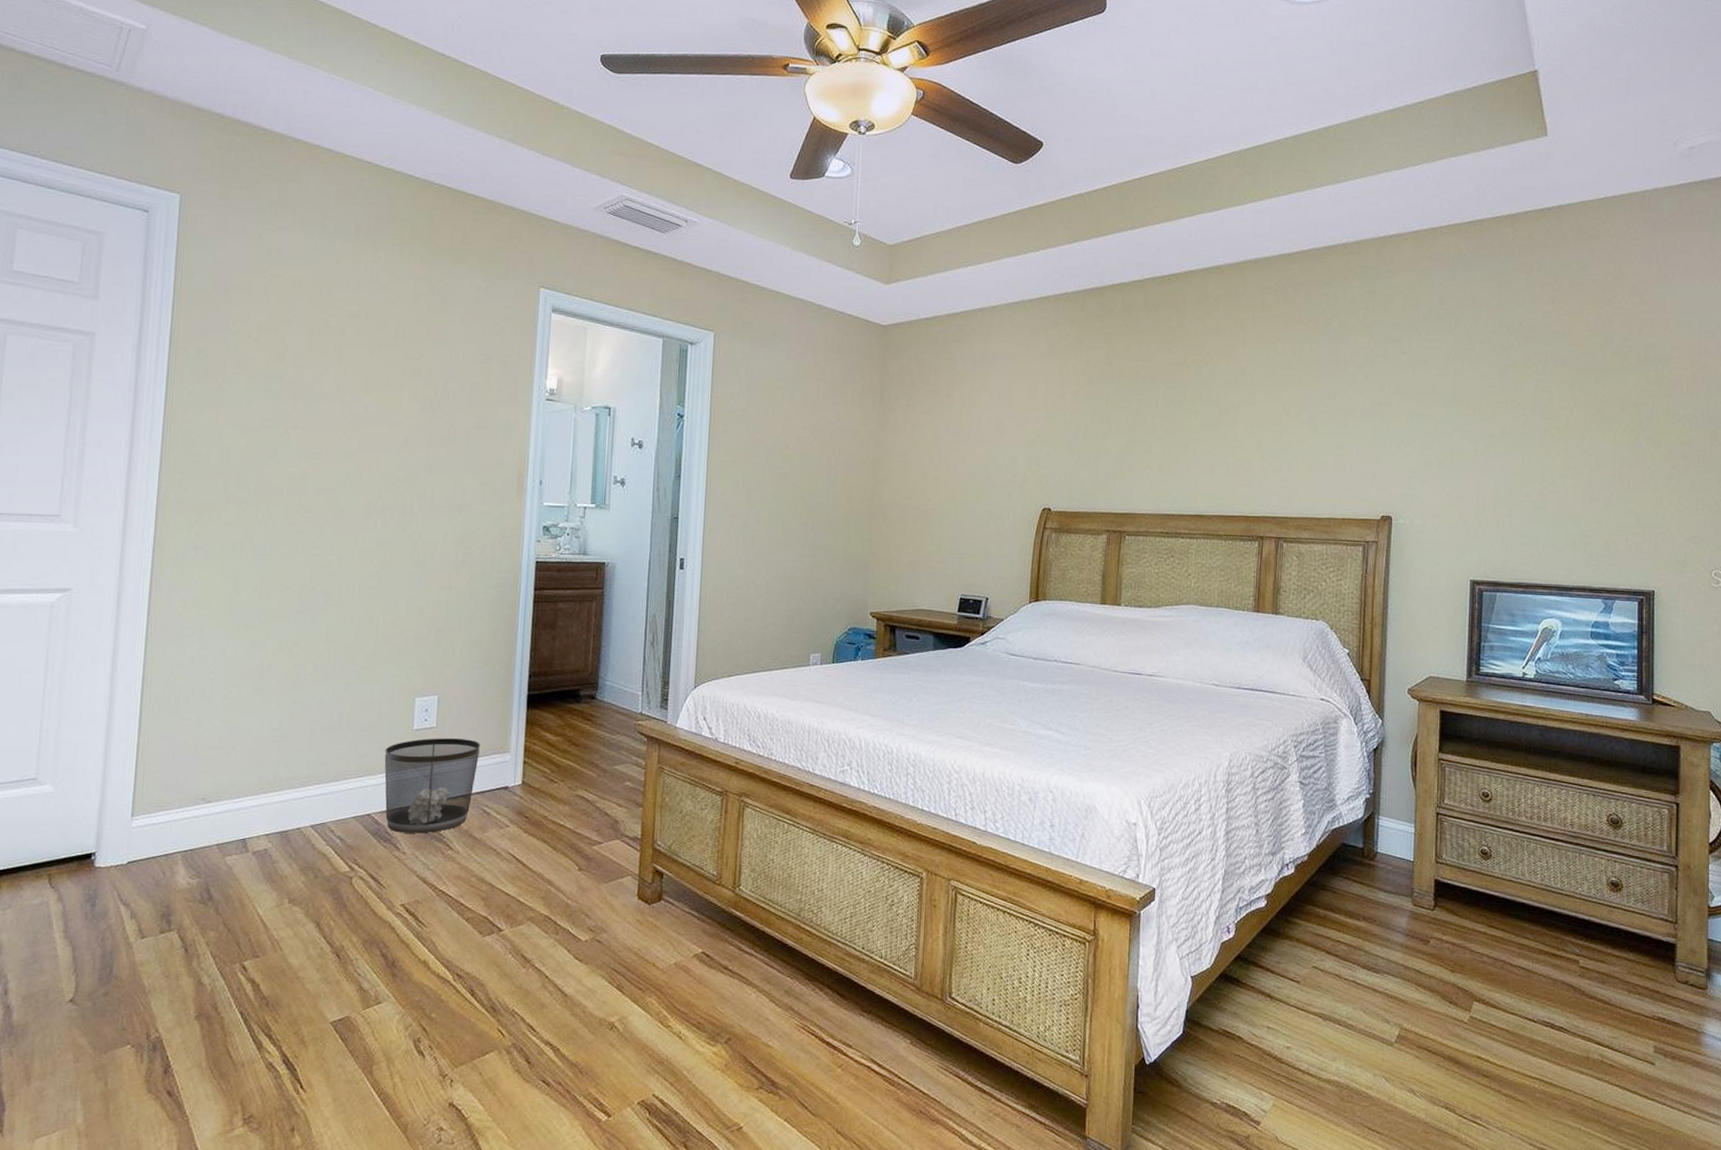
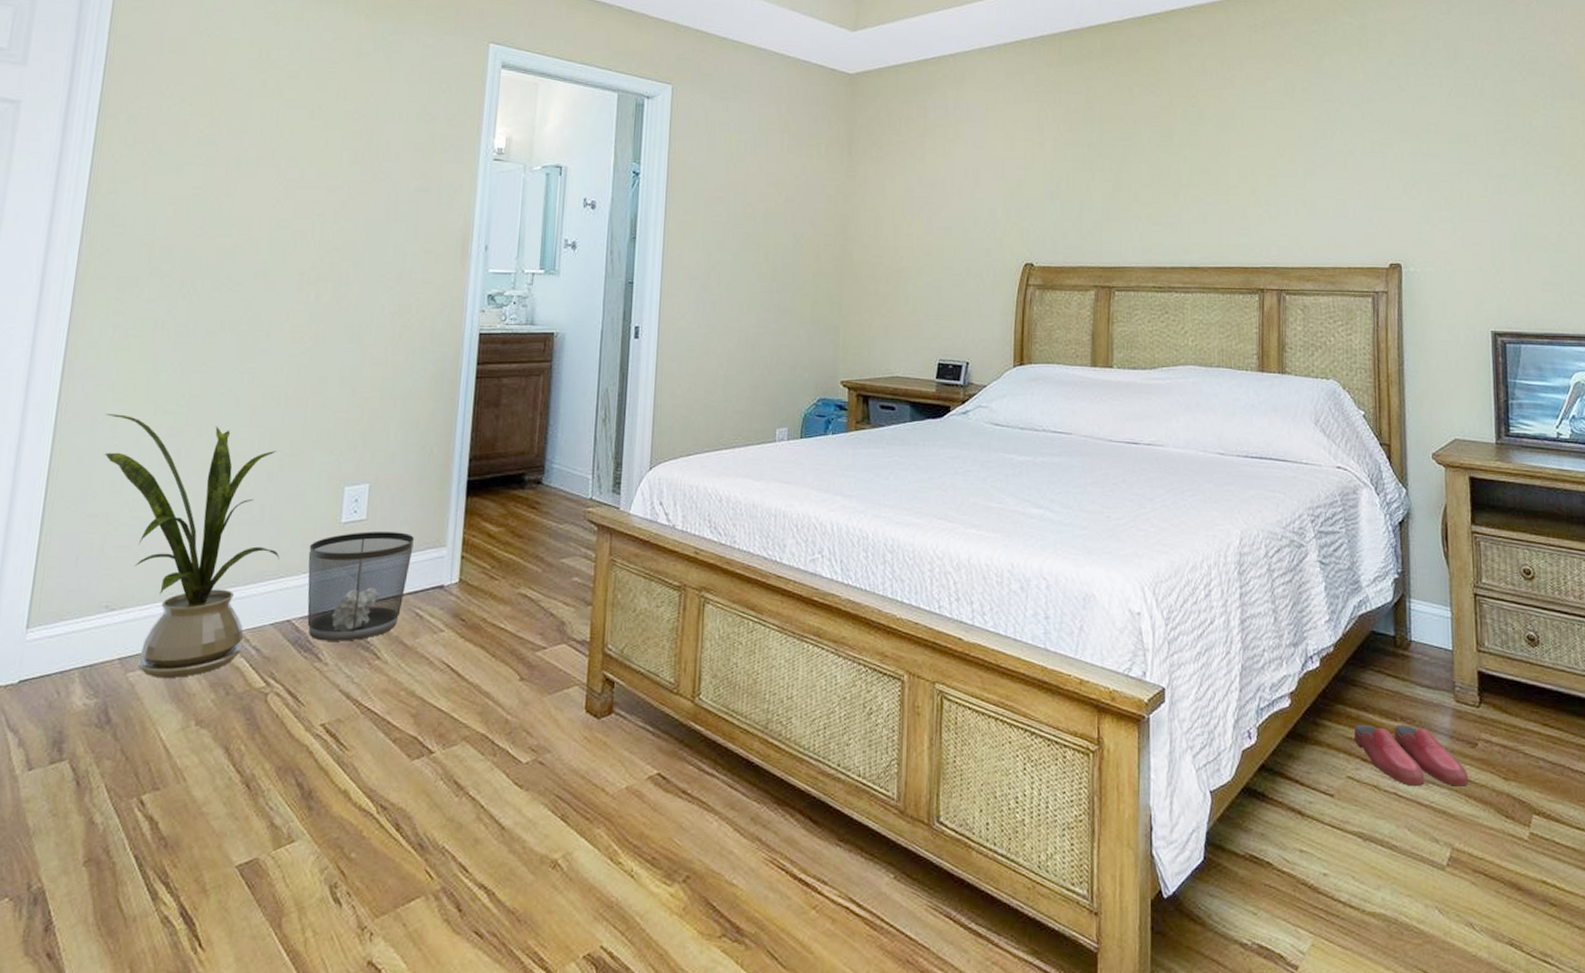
house plant: none [193,628,358,862] -> present [104,414,280,678]
slippers: none [1321,922,1420,977] -> present [1353,724,1469,786]

